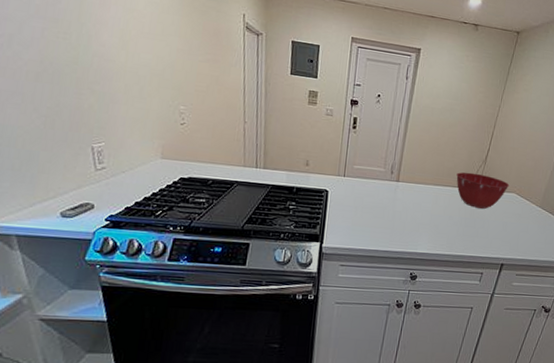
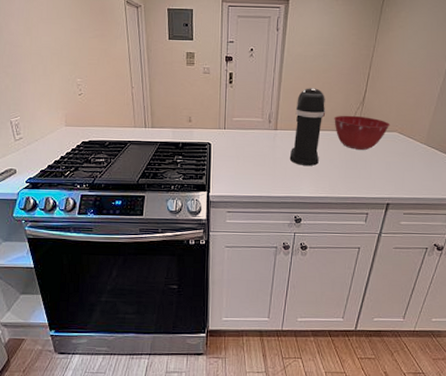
coffee maker: none [409,141,450,222] -> present [289,88,326,166]

